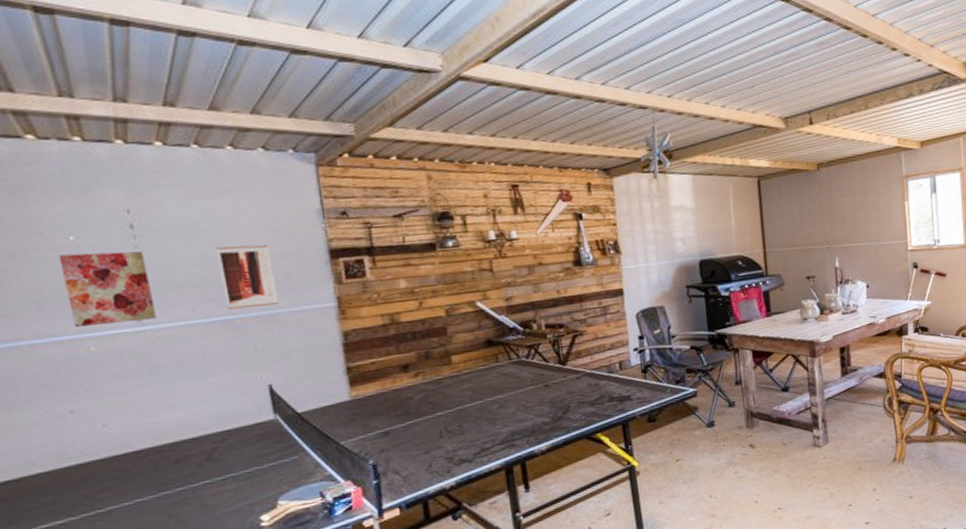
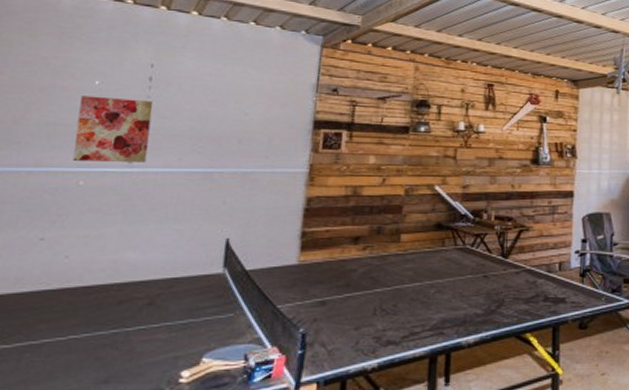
wall art: present [215,244,278,311] -> none [210,105,263,165]

